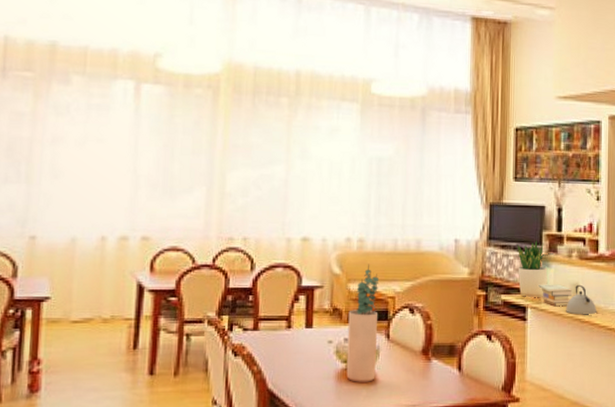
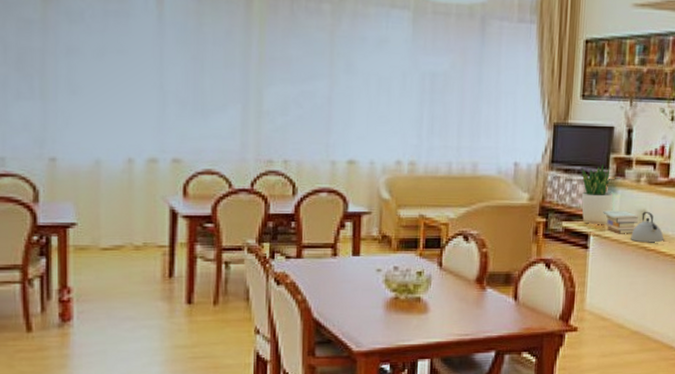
vase: present [346,264,380,382] -> none [396,189,432,311]

